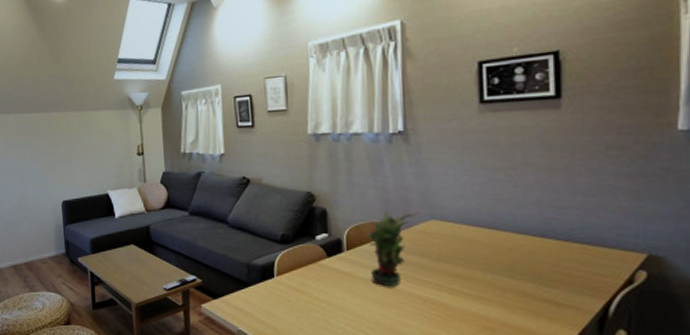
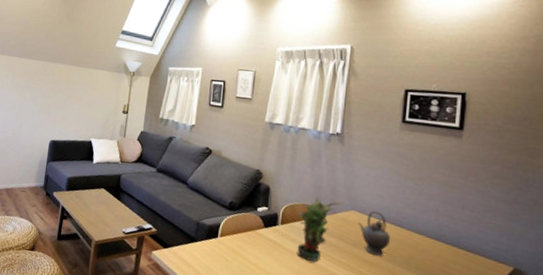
teapot: none [440,216,485,267] -> present [357,211,391,256]

